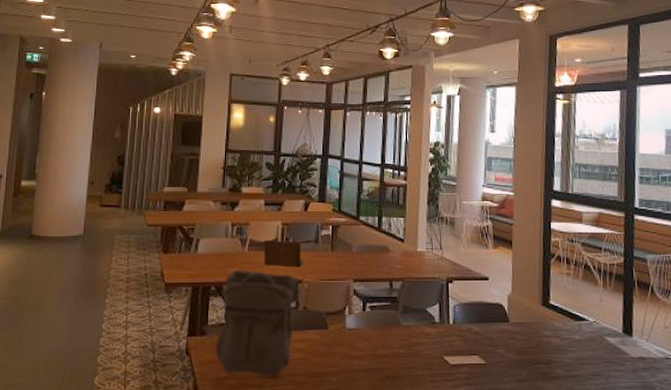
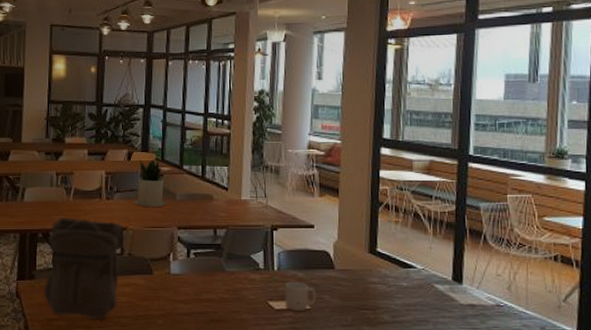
laptop: present [264,239,303,267] -> none [89,188,128,215]
planter: none [310,210,341,260] -> present [134,159,165,208]
mug: none [460,335,492,367] -> present [284,281,317,312]

